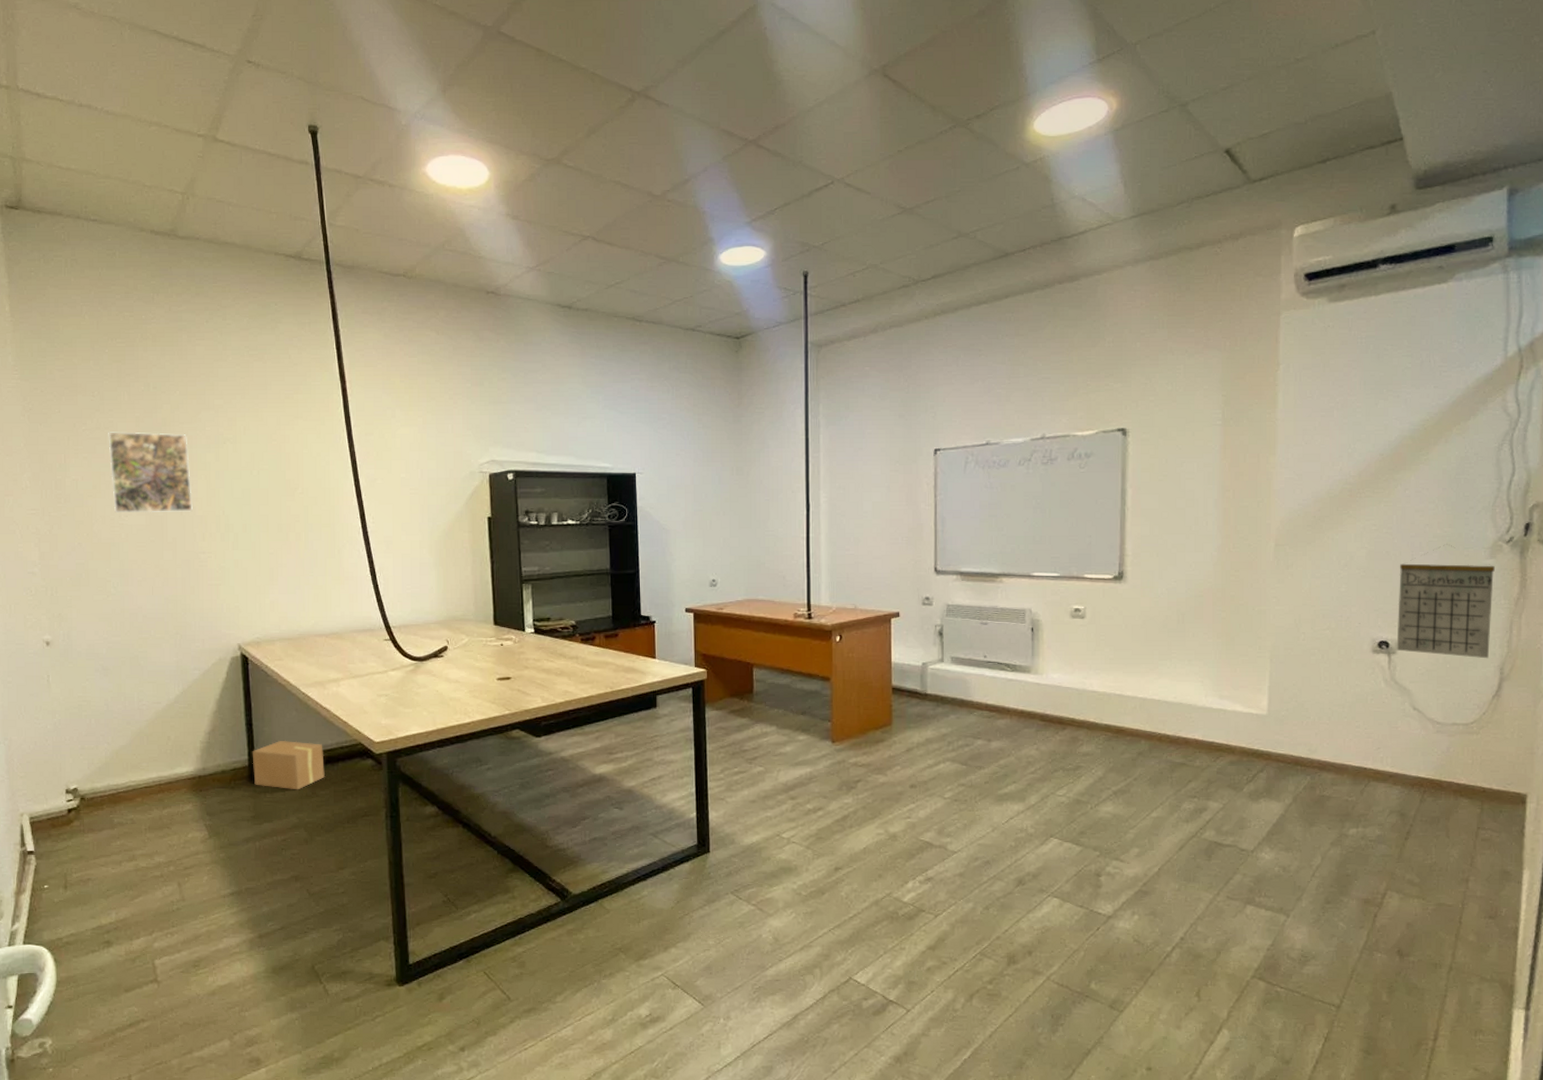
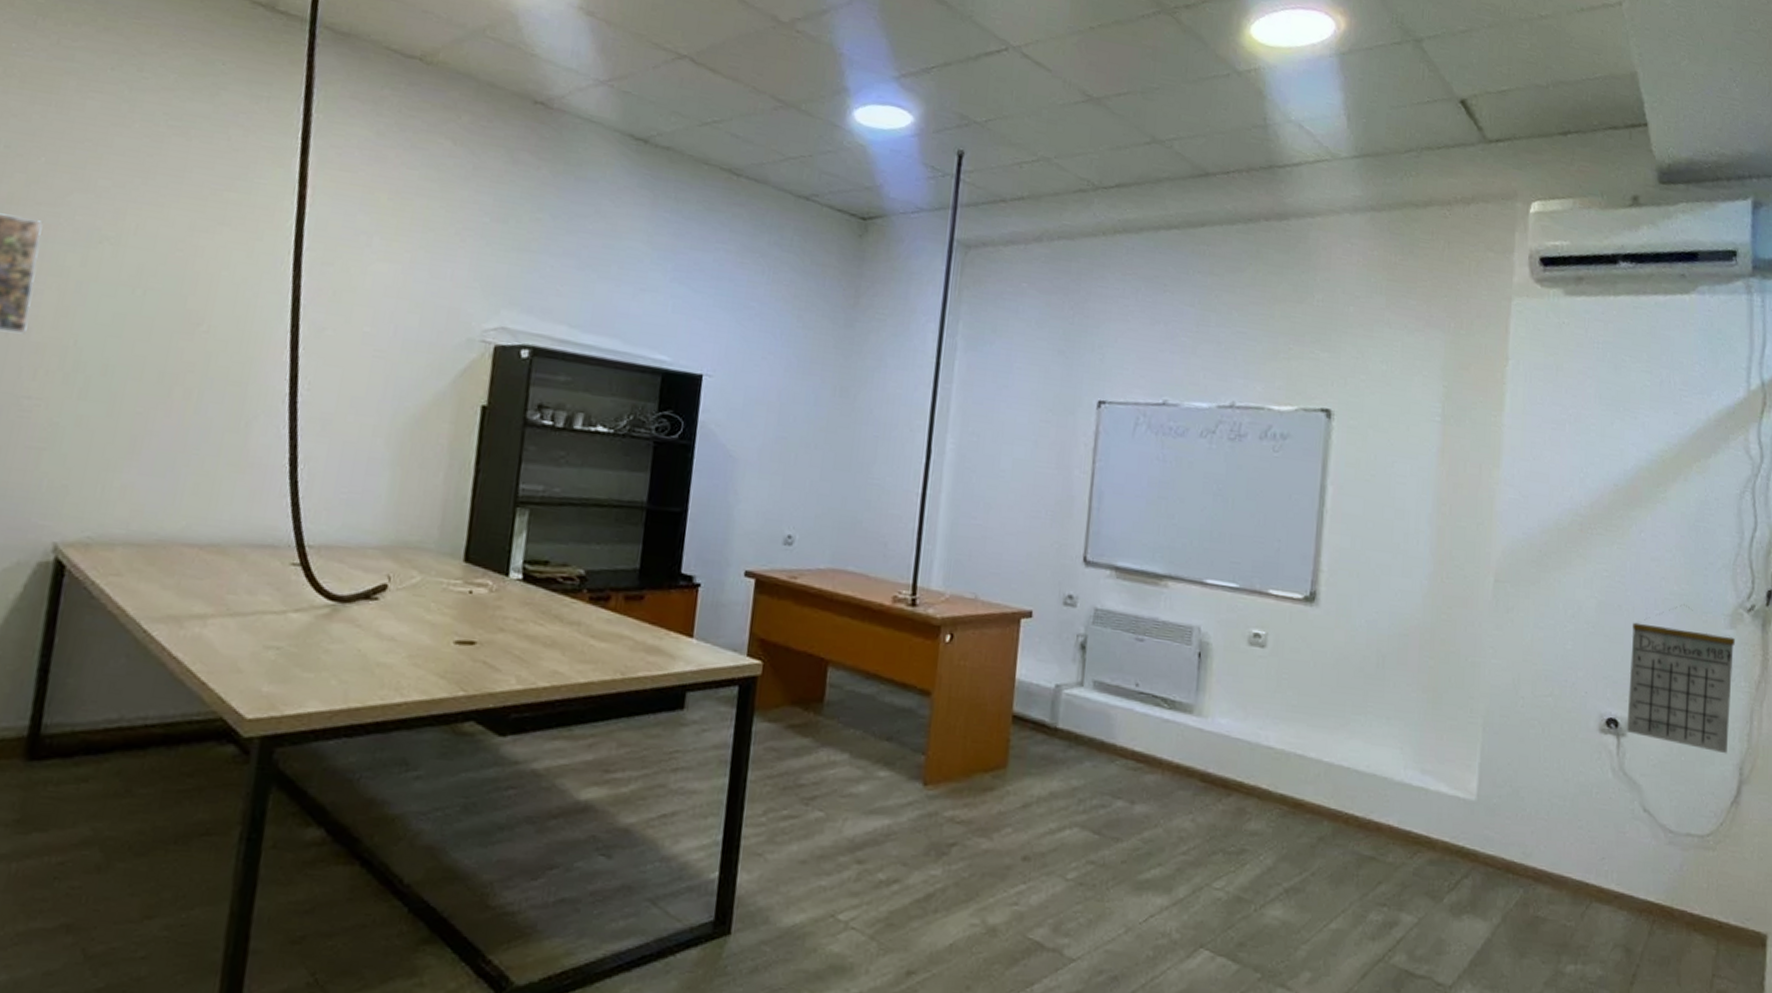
cardboard box: present [252,741,325,790] -> none [31,701,160,784]

